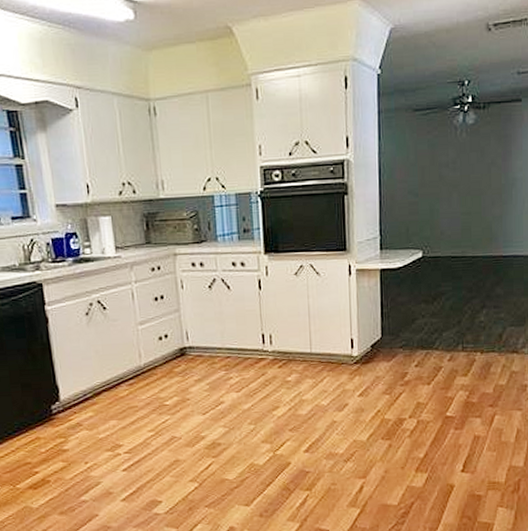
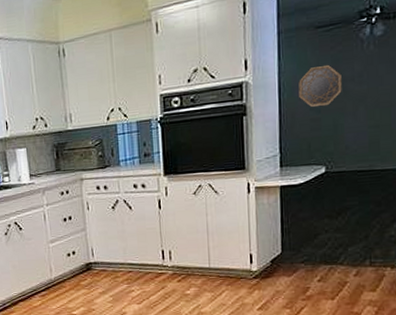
home mirror: none [398,148,438,191] -> present [298,64,342,108]

